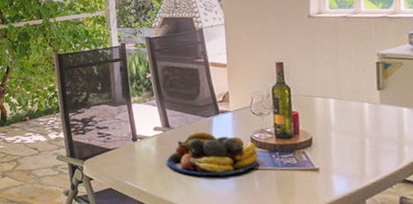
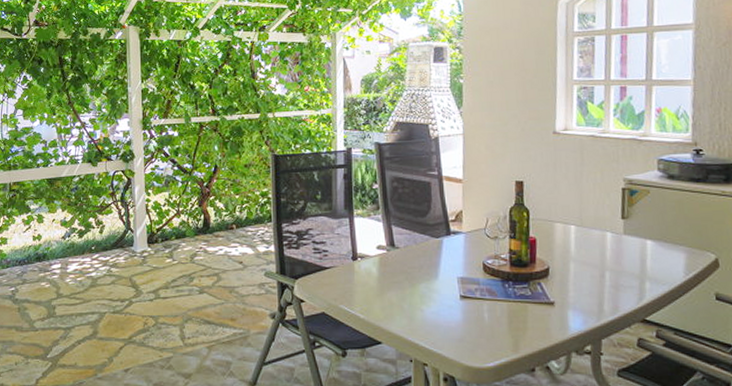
fruit bowl: present [166,131,258,176] -> none [388,253,490,305]

